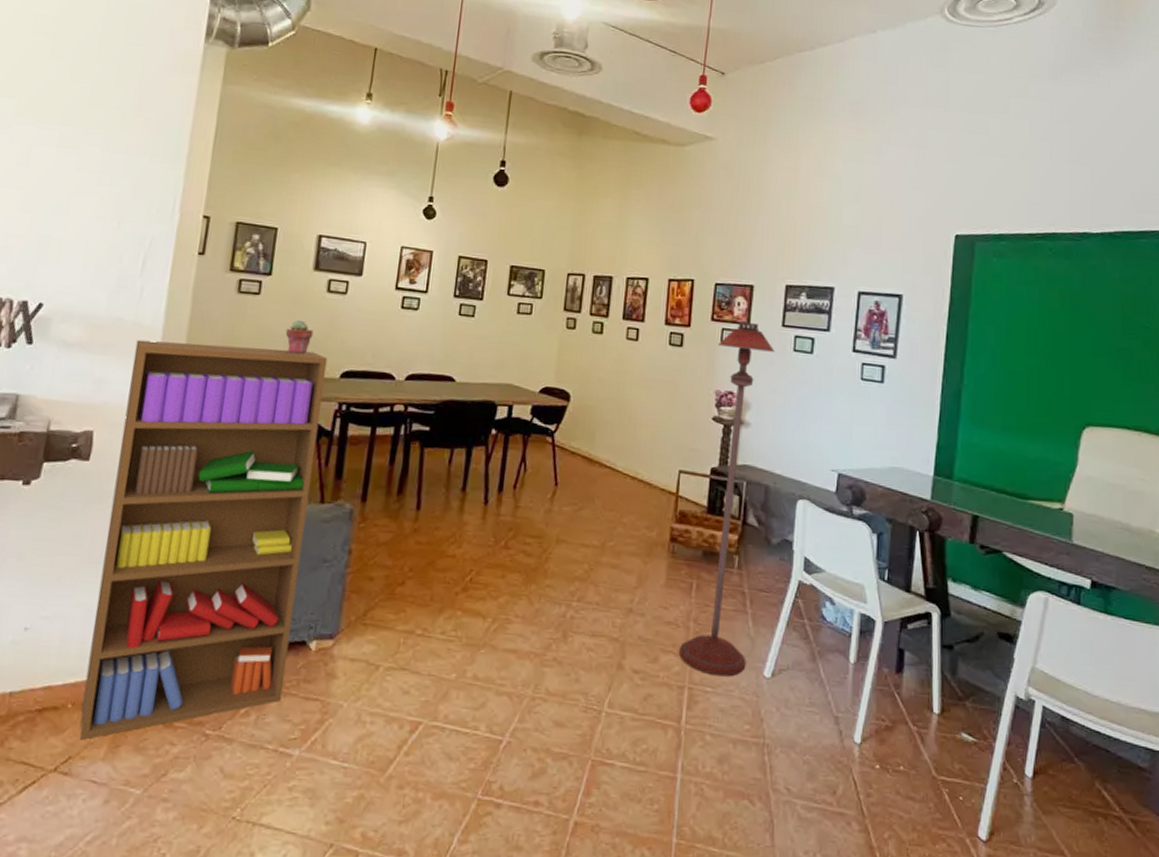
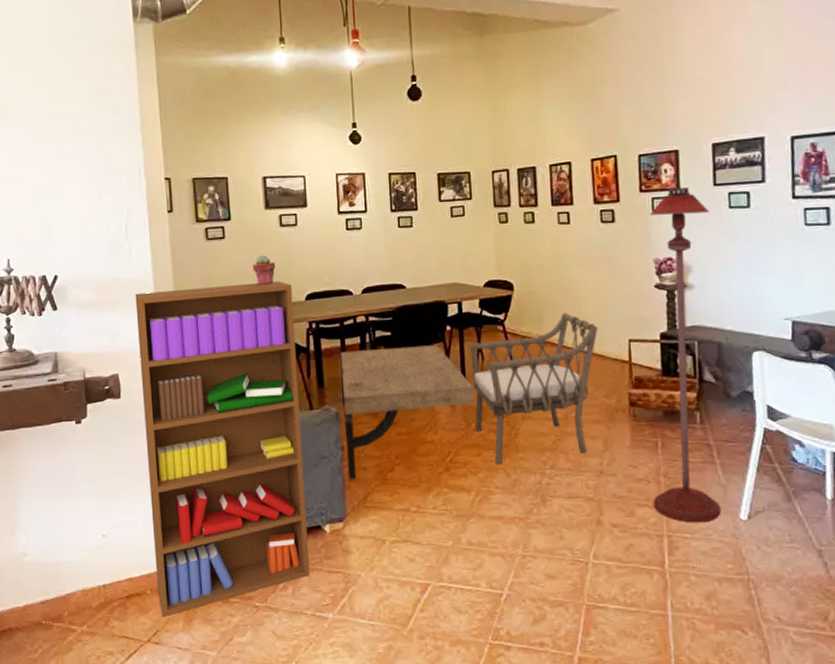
coffee table: none [350,441,510,591] -> present [341,345,474,480]
armchair: none [503,432,650,591] -> present [469,312,598,465]

